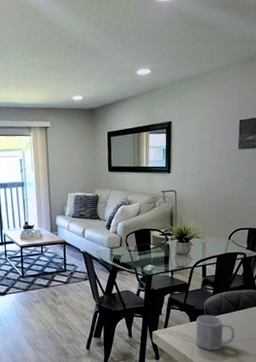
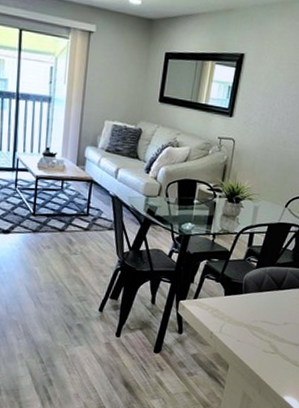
mug: present [196,314,235,351] -> none [227,289,273,332]

